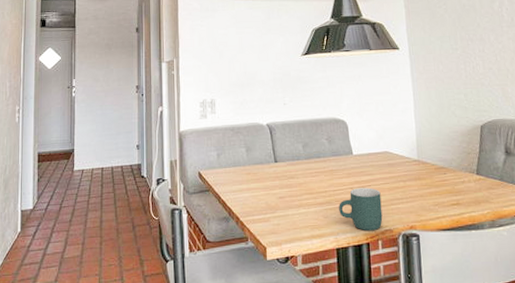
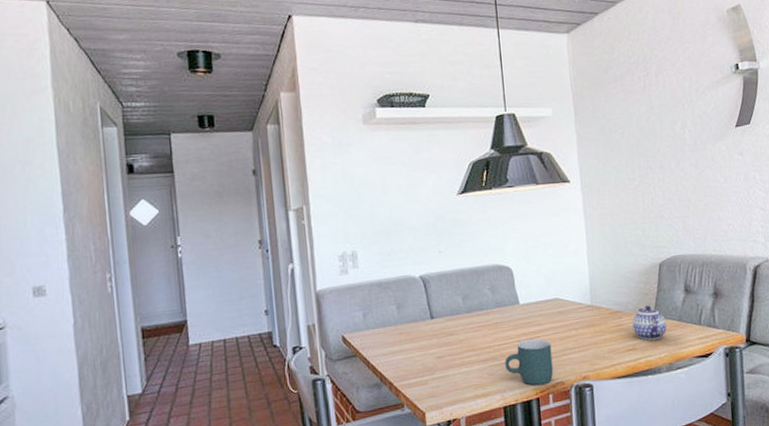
teapot: none [456,164,489,197] -> present [632,305,667,340]

